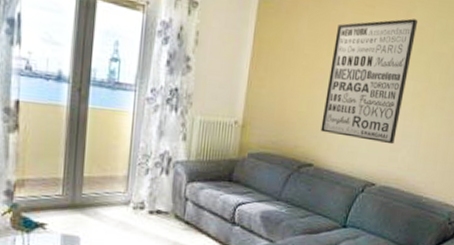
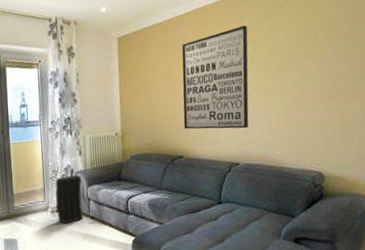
speaker: none [140,165,180,226] -> present [55,175,84,224]

